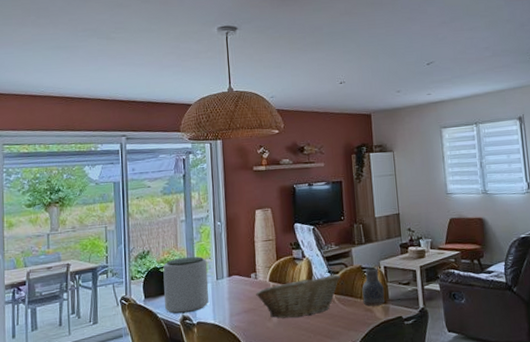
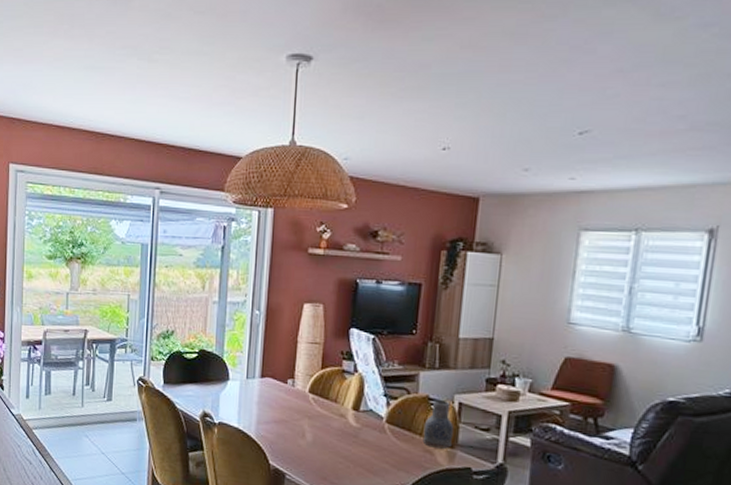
plant pot: present [163,256,209,314] -> none [184,345,238,410]
fruit basket: present [256,274,340,319] -> none [290,393,399,443]

